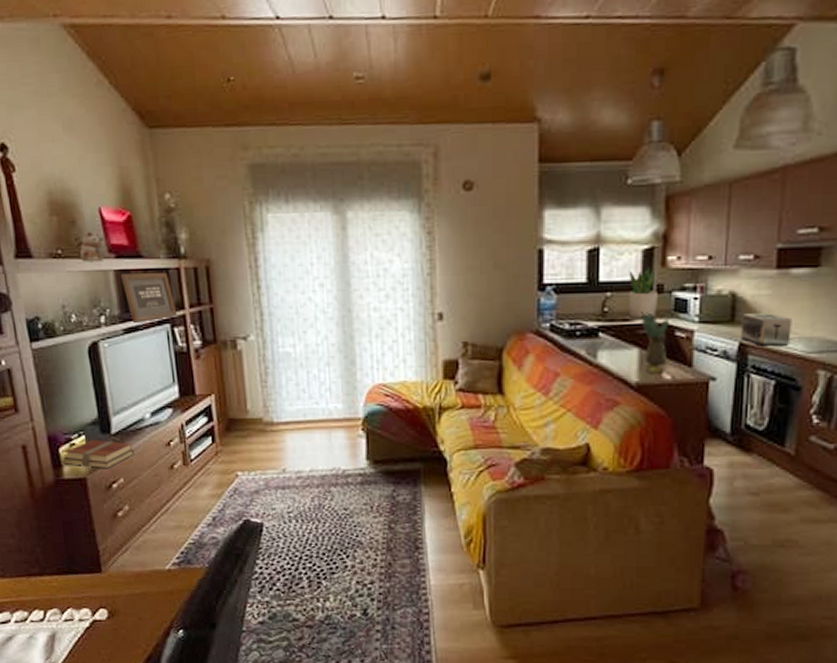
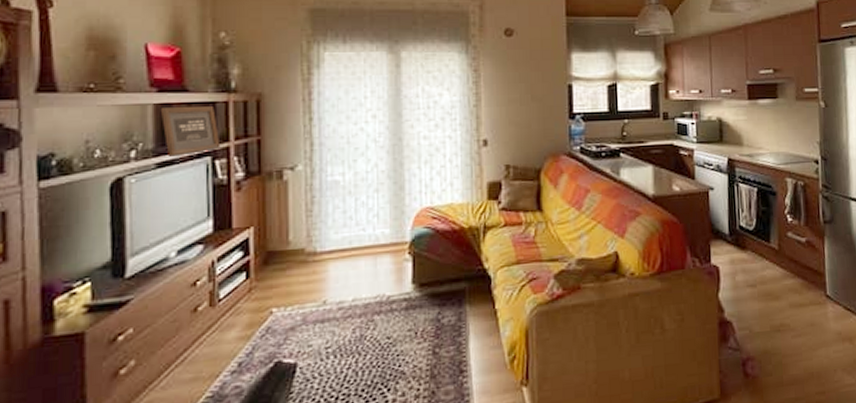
books: present [63,439,135,469] -> none [56,285,152,320]
decorative figurine: present [79,230,105,262] -> none [115,65,147,97]
planter: present [628,266,658,319] -> none [640,98,665,141]
vase: present [639,310,669,374] -> none [651,134,676,187]
toaster: present [741,313,792,346] -> none [728,134,764,160]

